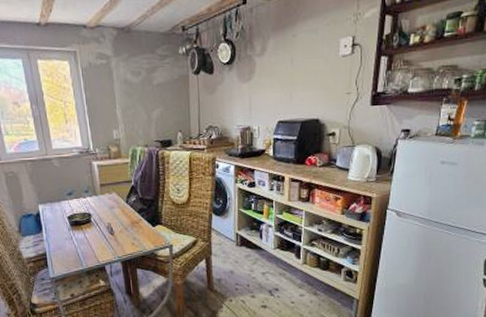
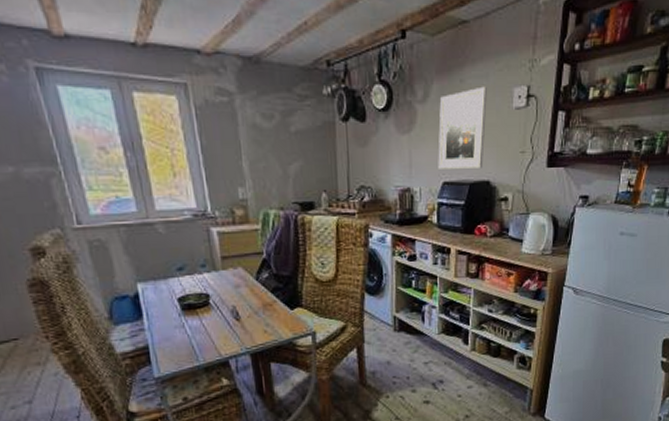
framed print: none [274,39,316,110] -> present [438,86,487,169]

